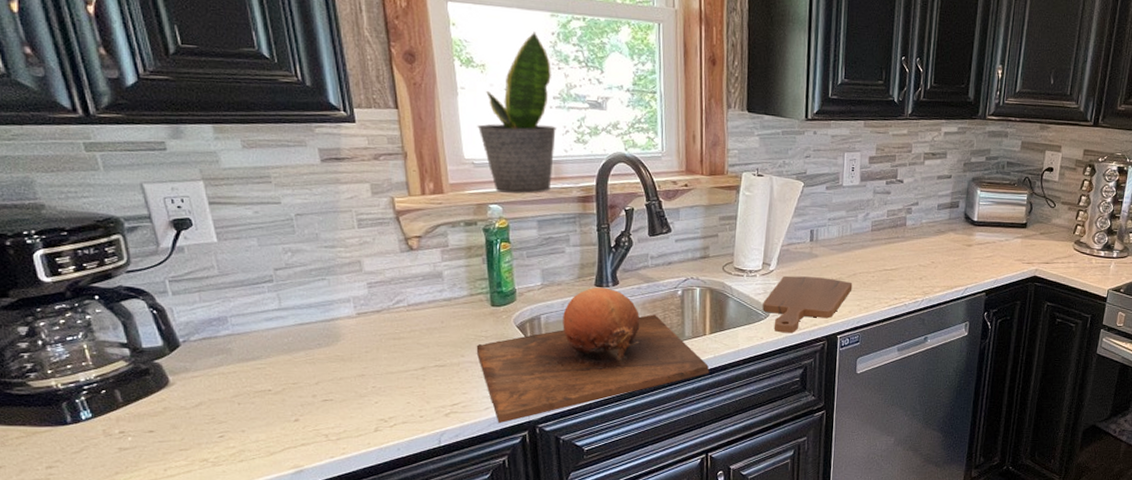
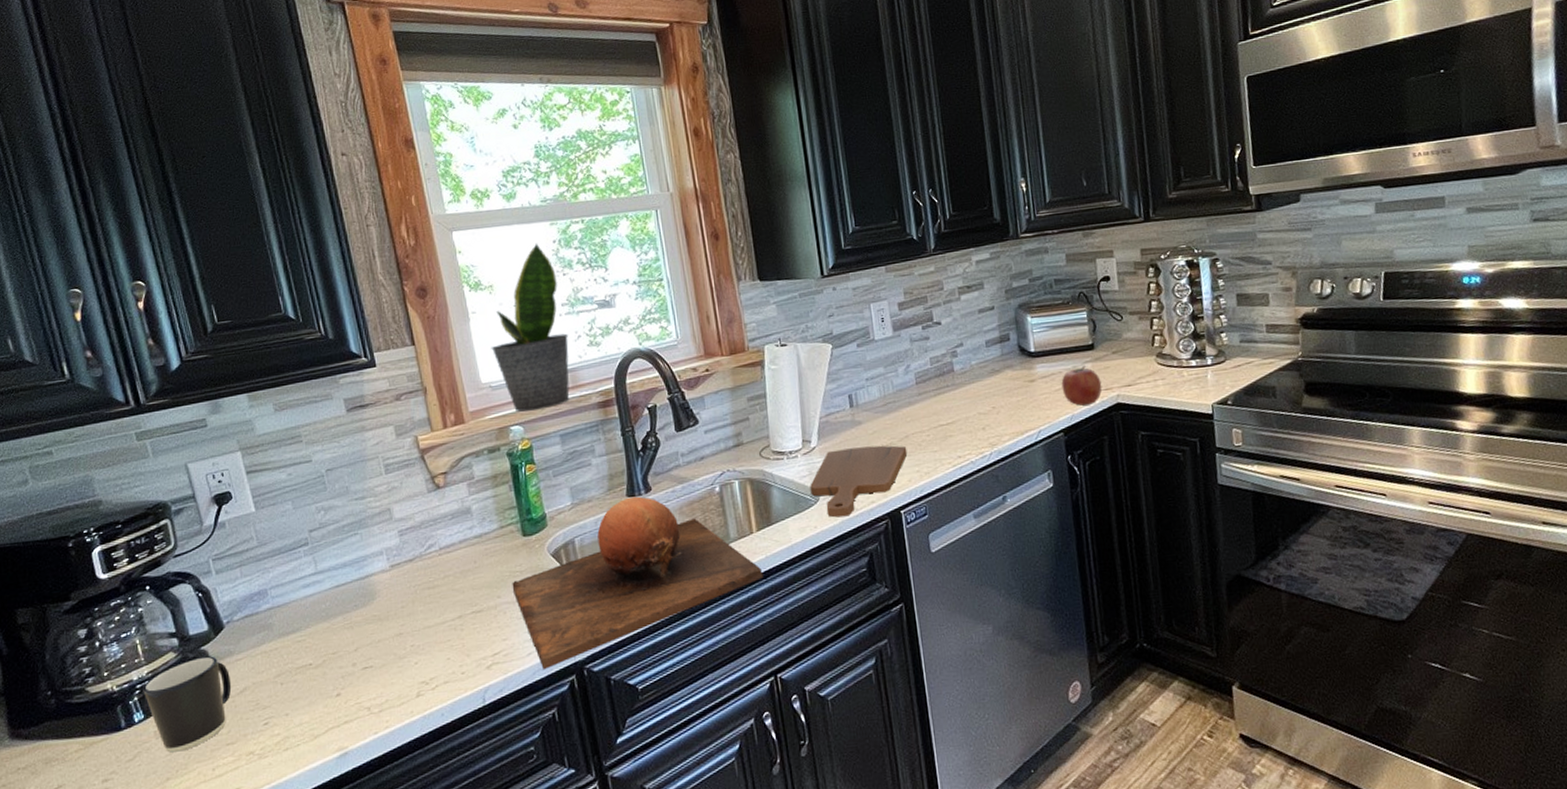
mug: none [91,369,186,451] -> present [143,656,232,753]
fruit: none [992,239,1026,274] -> present [1061,365,1103,406]

